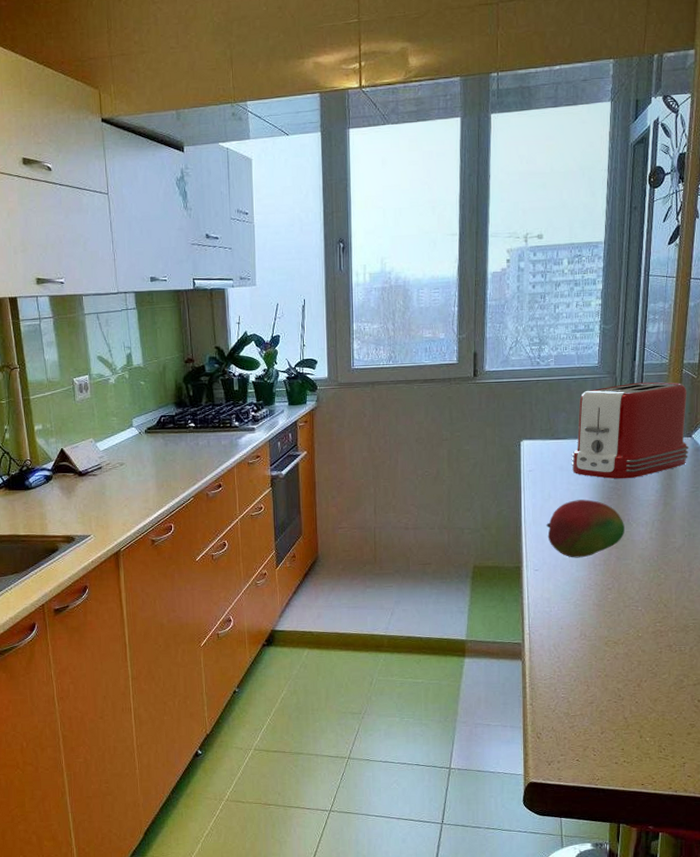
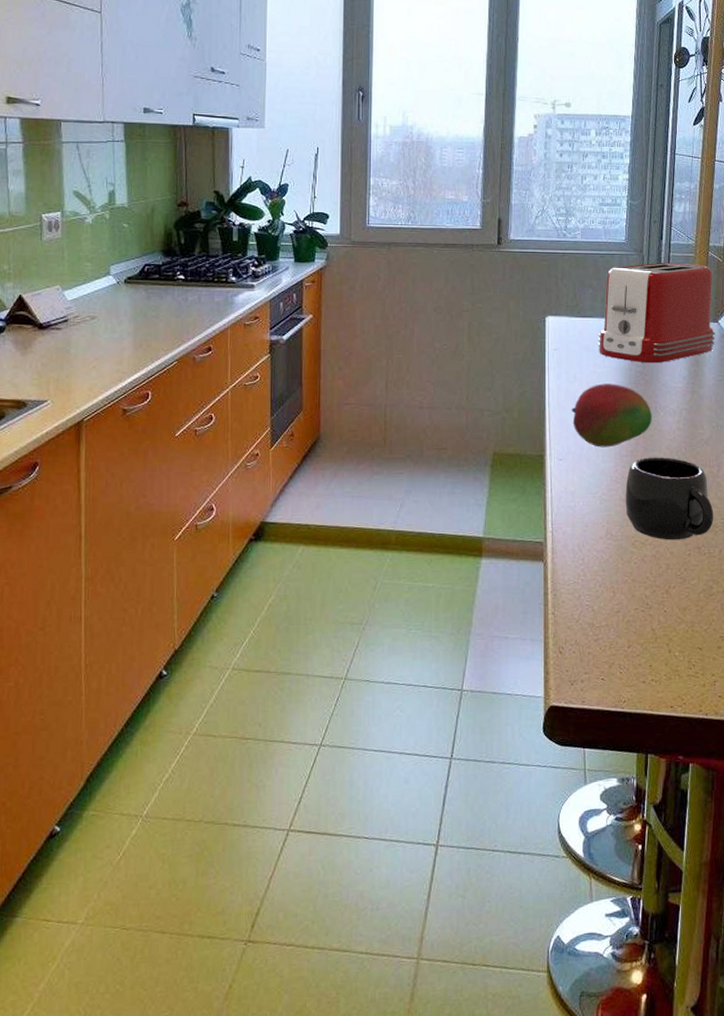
mug: none [598,565,685,640] -> present [625,457,714,540]

